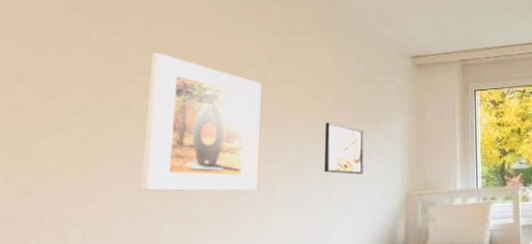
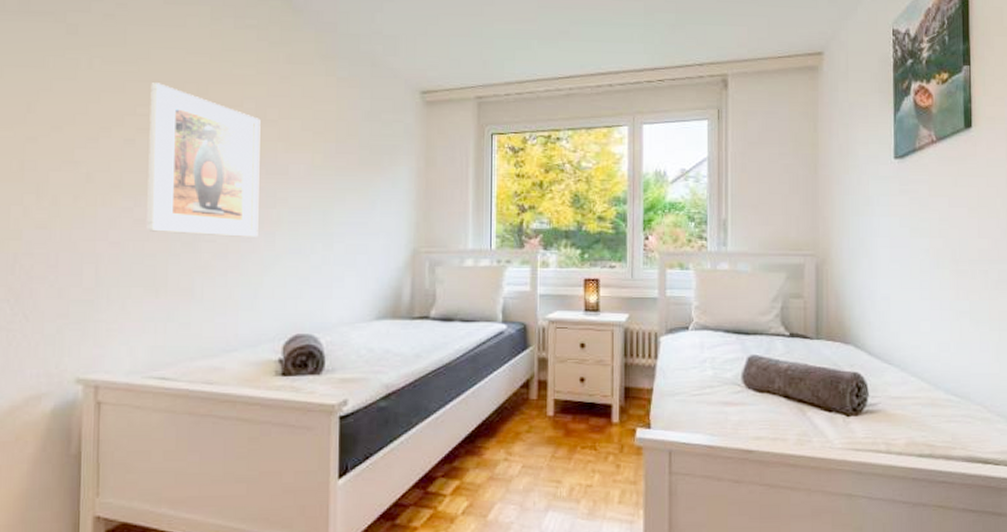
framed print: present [323,122,364,174] -> none [325,165,368,226]

